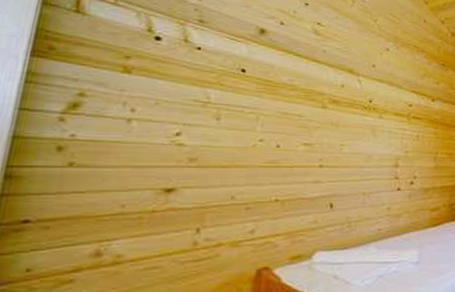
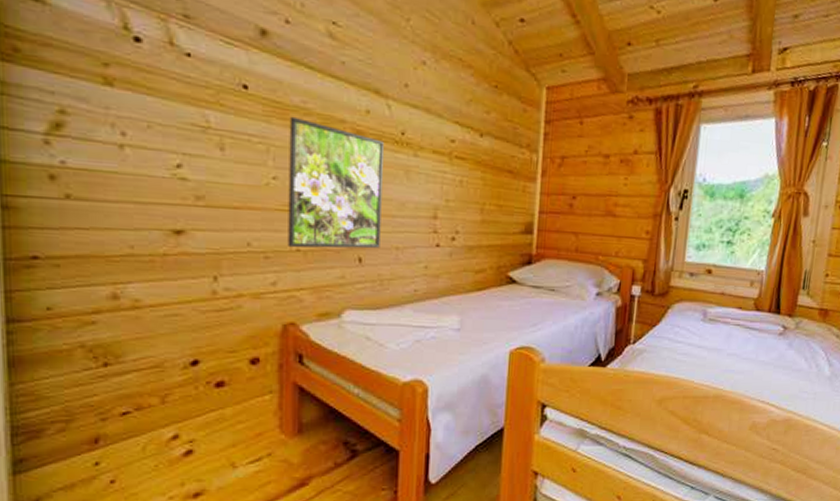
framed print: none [268,91,355,199] -> present [288,116,384,249]

